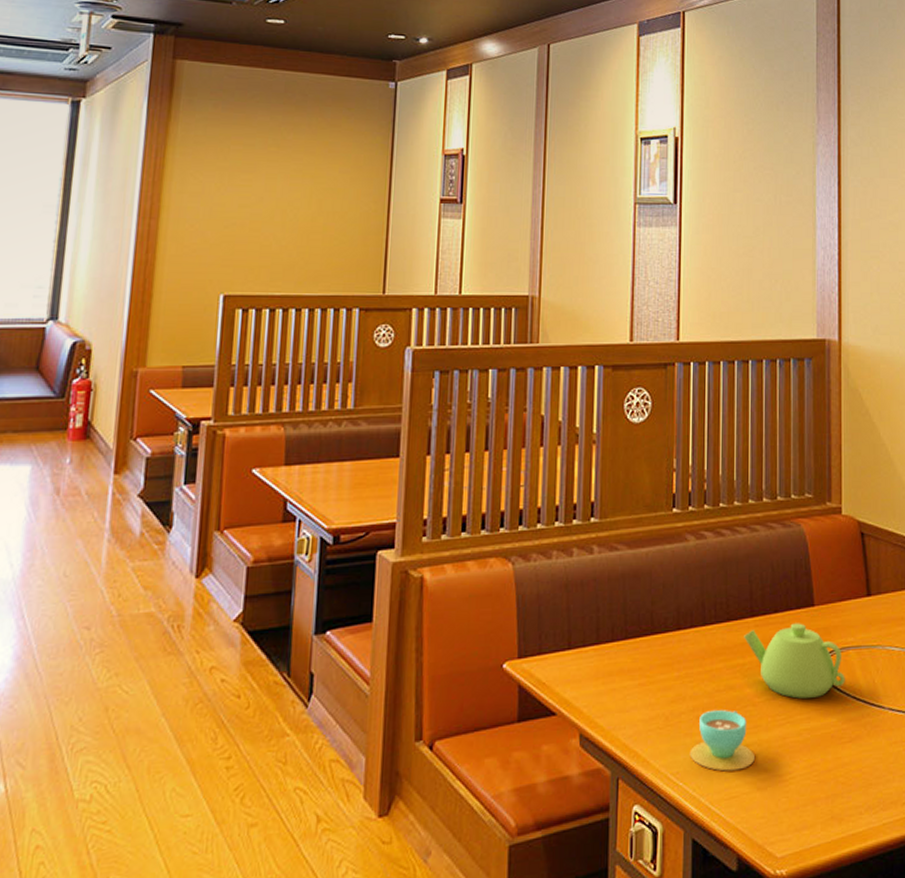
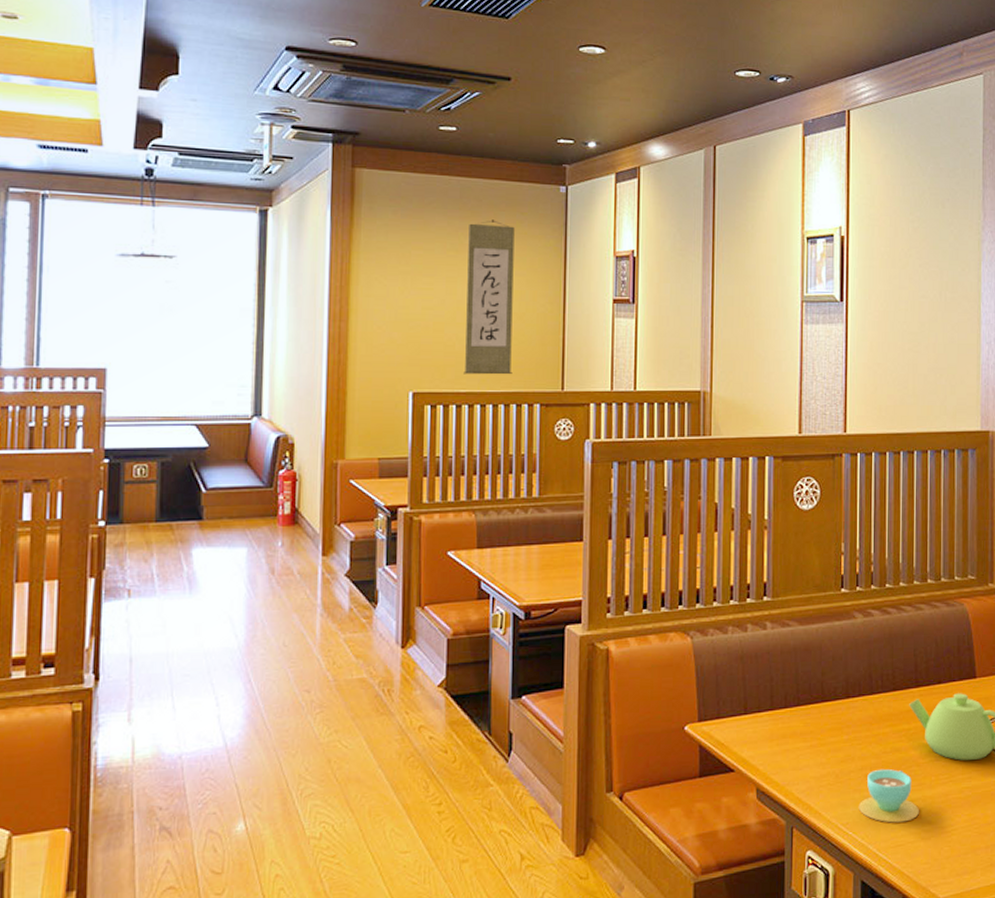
wall scroll: none [279,115,340,277] -> present [463,220,515,375]

